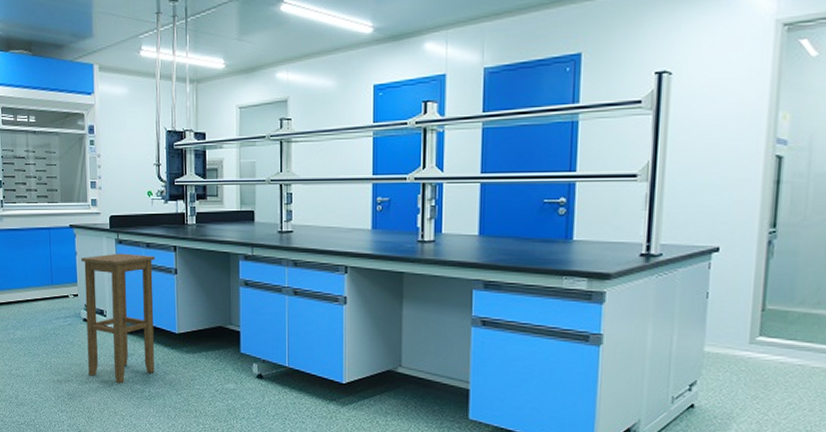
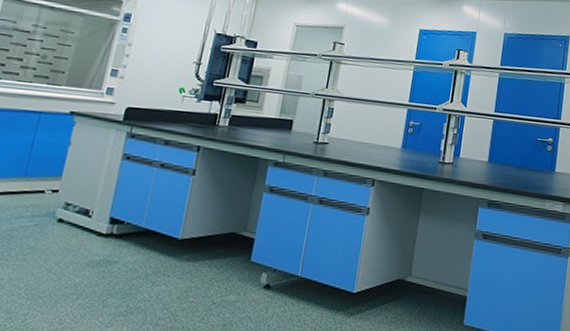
stool: present [81,253,156,384] -> none [46,147,173,298]

